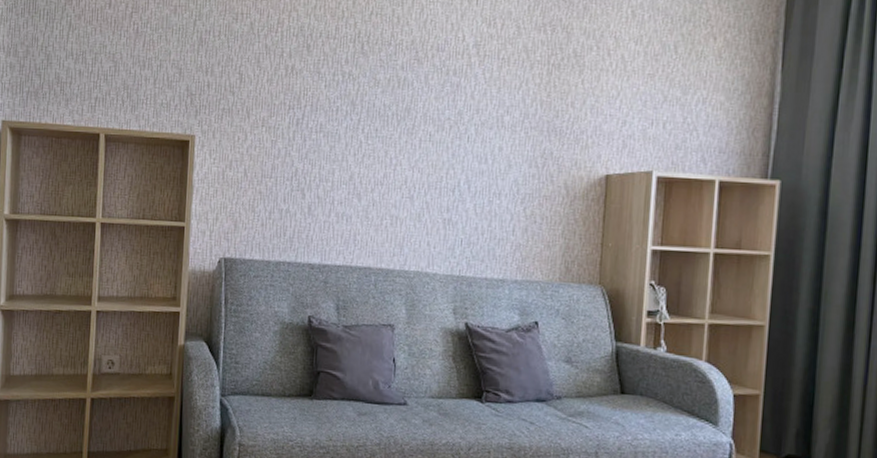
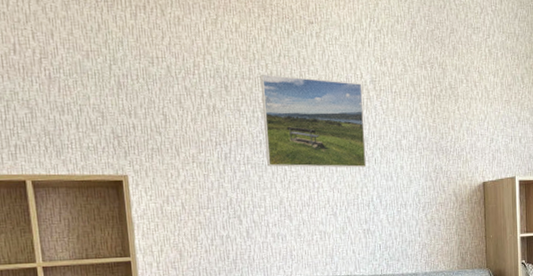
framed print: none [341,33,463,146] -> present [260,74,367,168]

